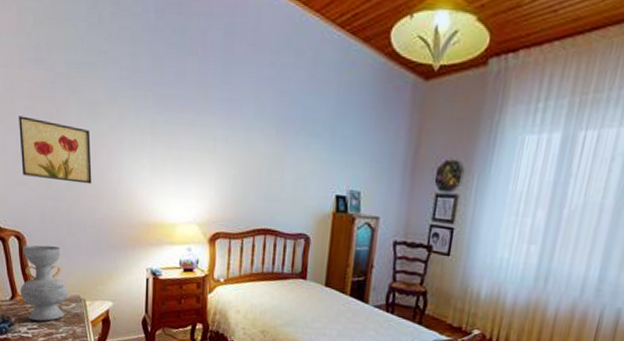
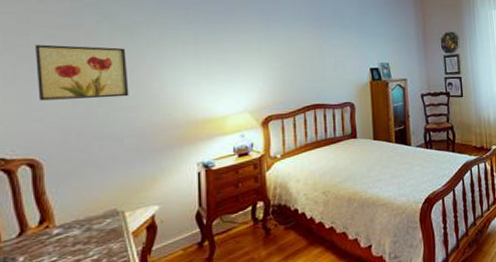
decorative vase: present [20,245,68,322] -> none [32,164,101,253]

